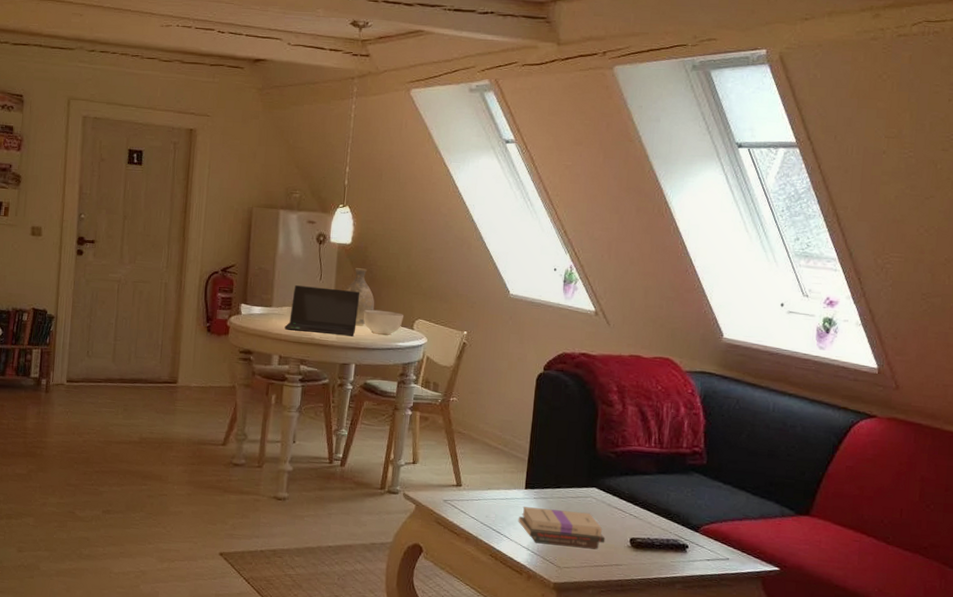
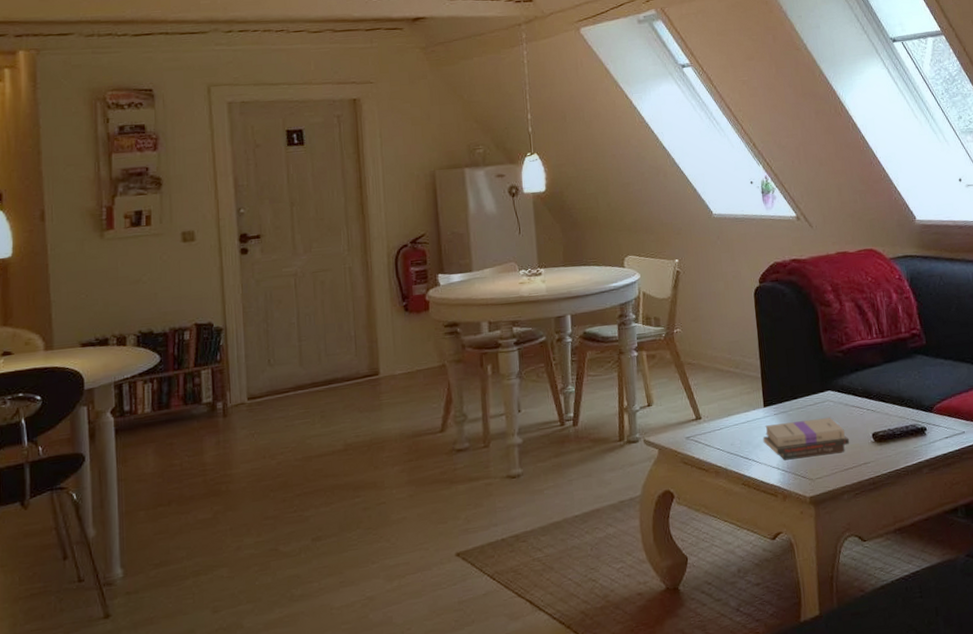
laptop: present [284,285,360,337] -> none [489,239,566,293]
vase: present [345,268,375,326] -> none [547,214,581,275]
bowl: present [363,309,405,335] -> none [570,252,613,280]

